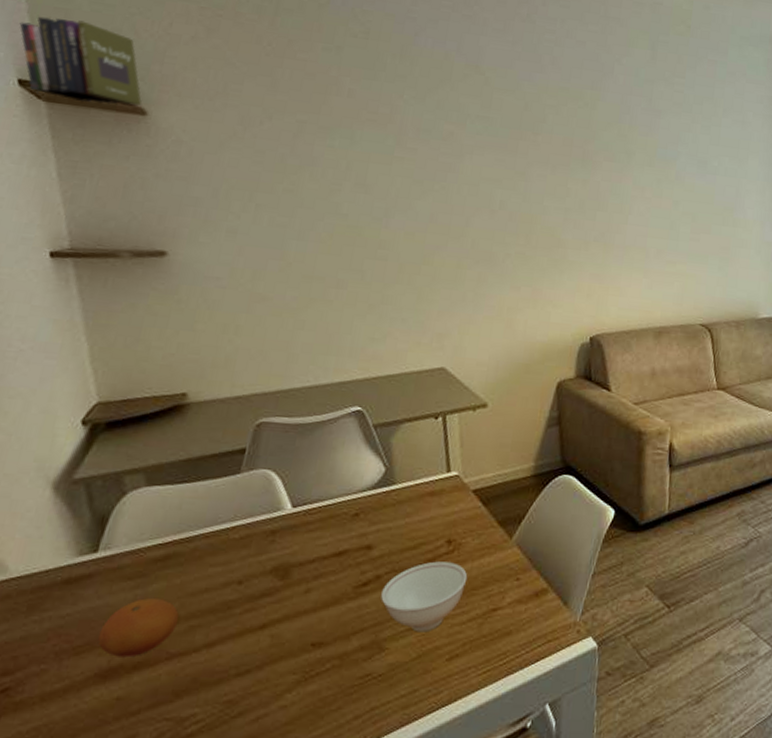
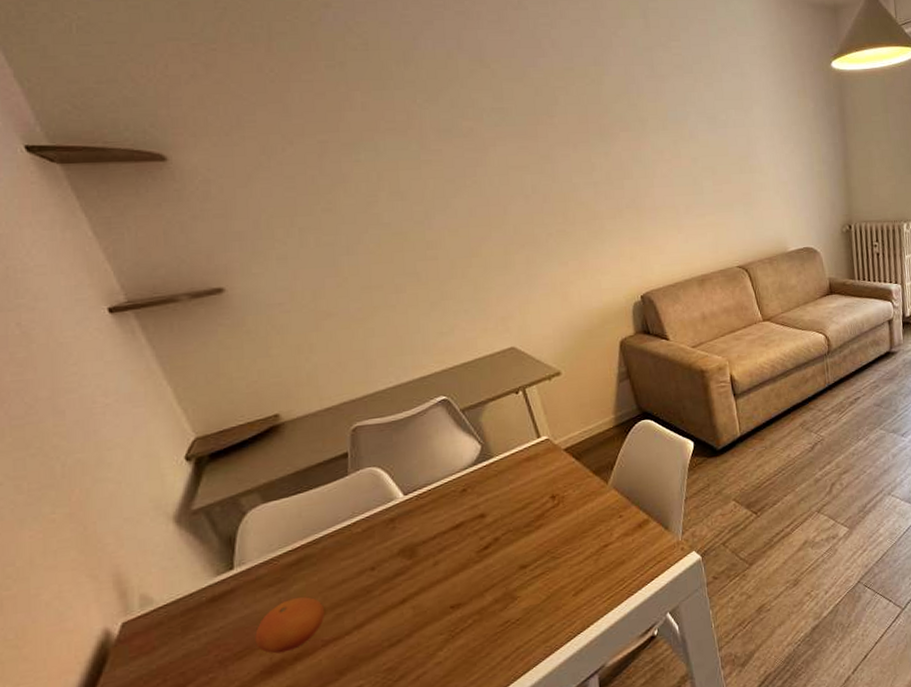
books: present [19,16,142,107] -> none [9,76,159,158]
bowl: present [381,561,468,633] -> none [503,513,576,578]

